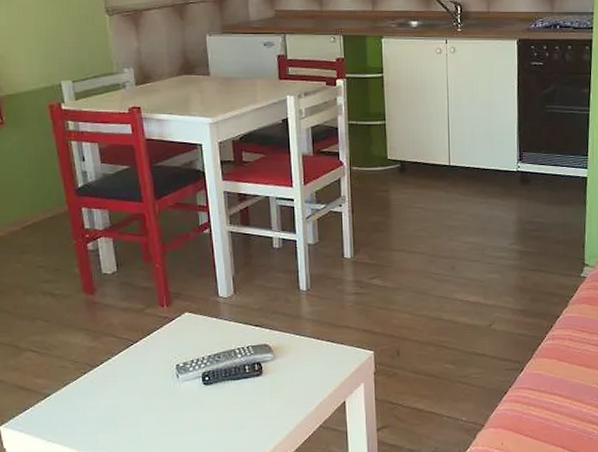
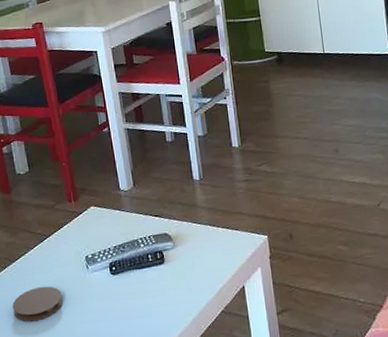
coaster: none [91,394,149,431] -> present [12,286,63,322]

